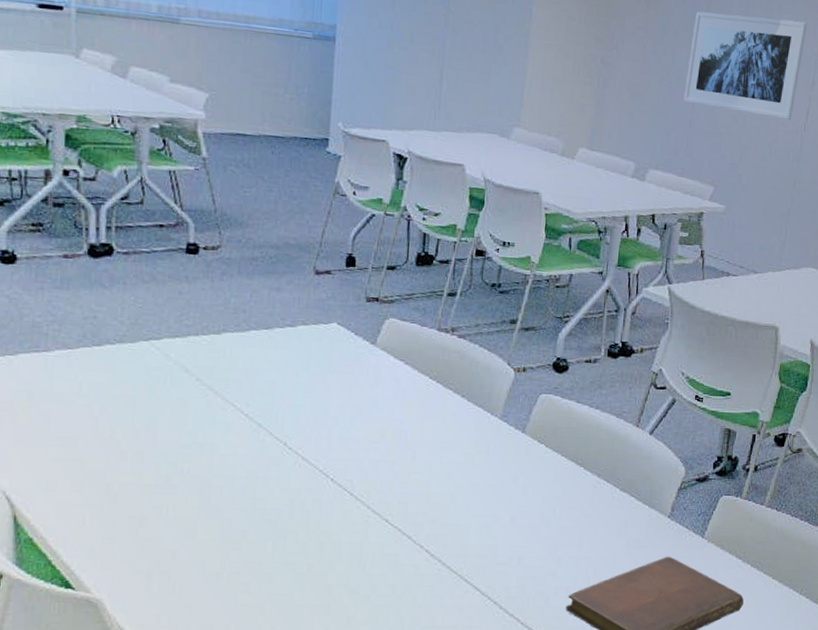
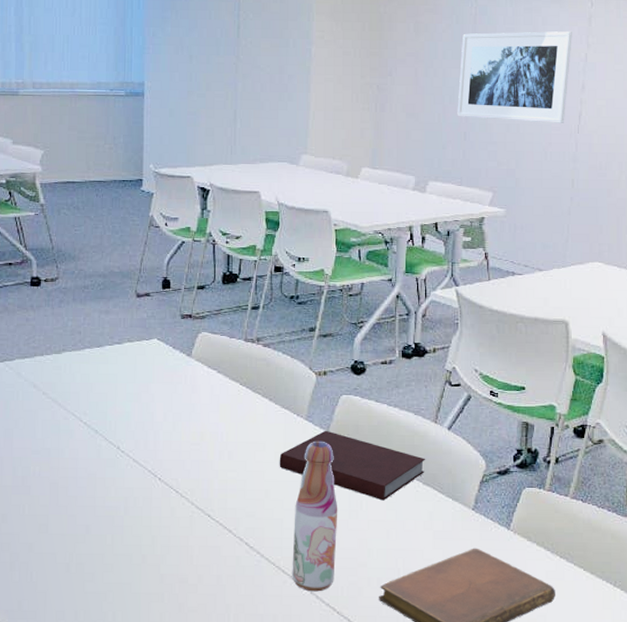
notebook: none [468,431,625,507] -> present [279,430,426,501]
bottle: none [475,442,529,602] -> present [292,441,338,592]

